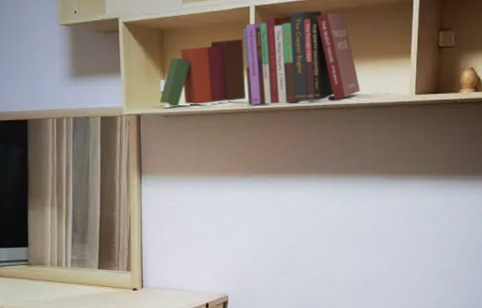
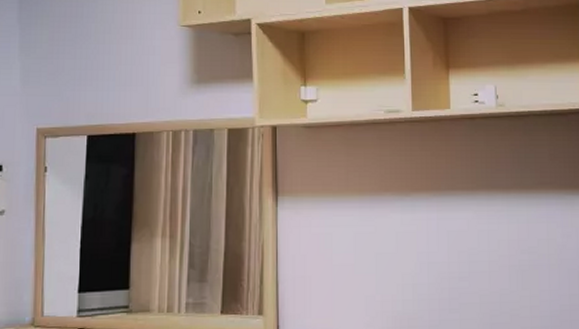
books: present [159,39,246,108] -> none [299,42,401,117]
books: present [243,11,360,105] -> none [396,13,531,114]

